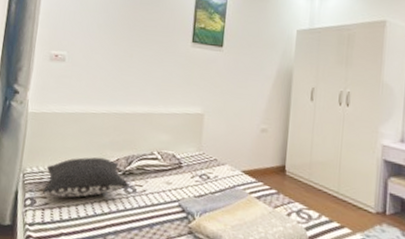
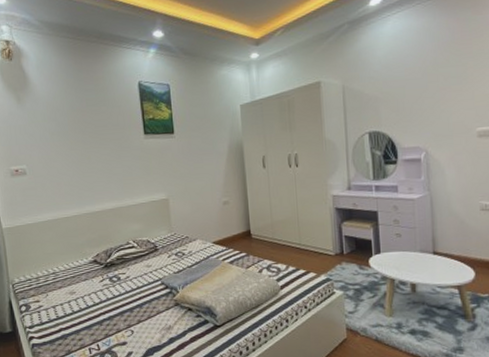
pillow: present [42,157,130,198] -> none [33,255,114,299]

